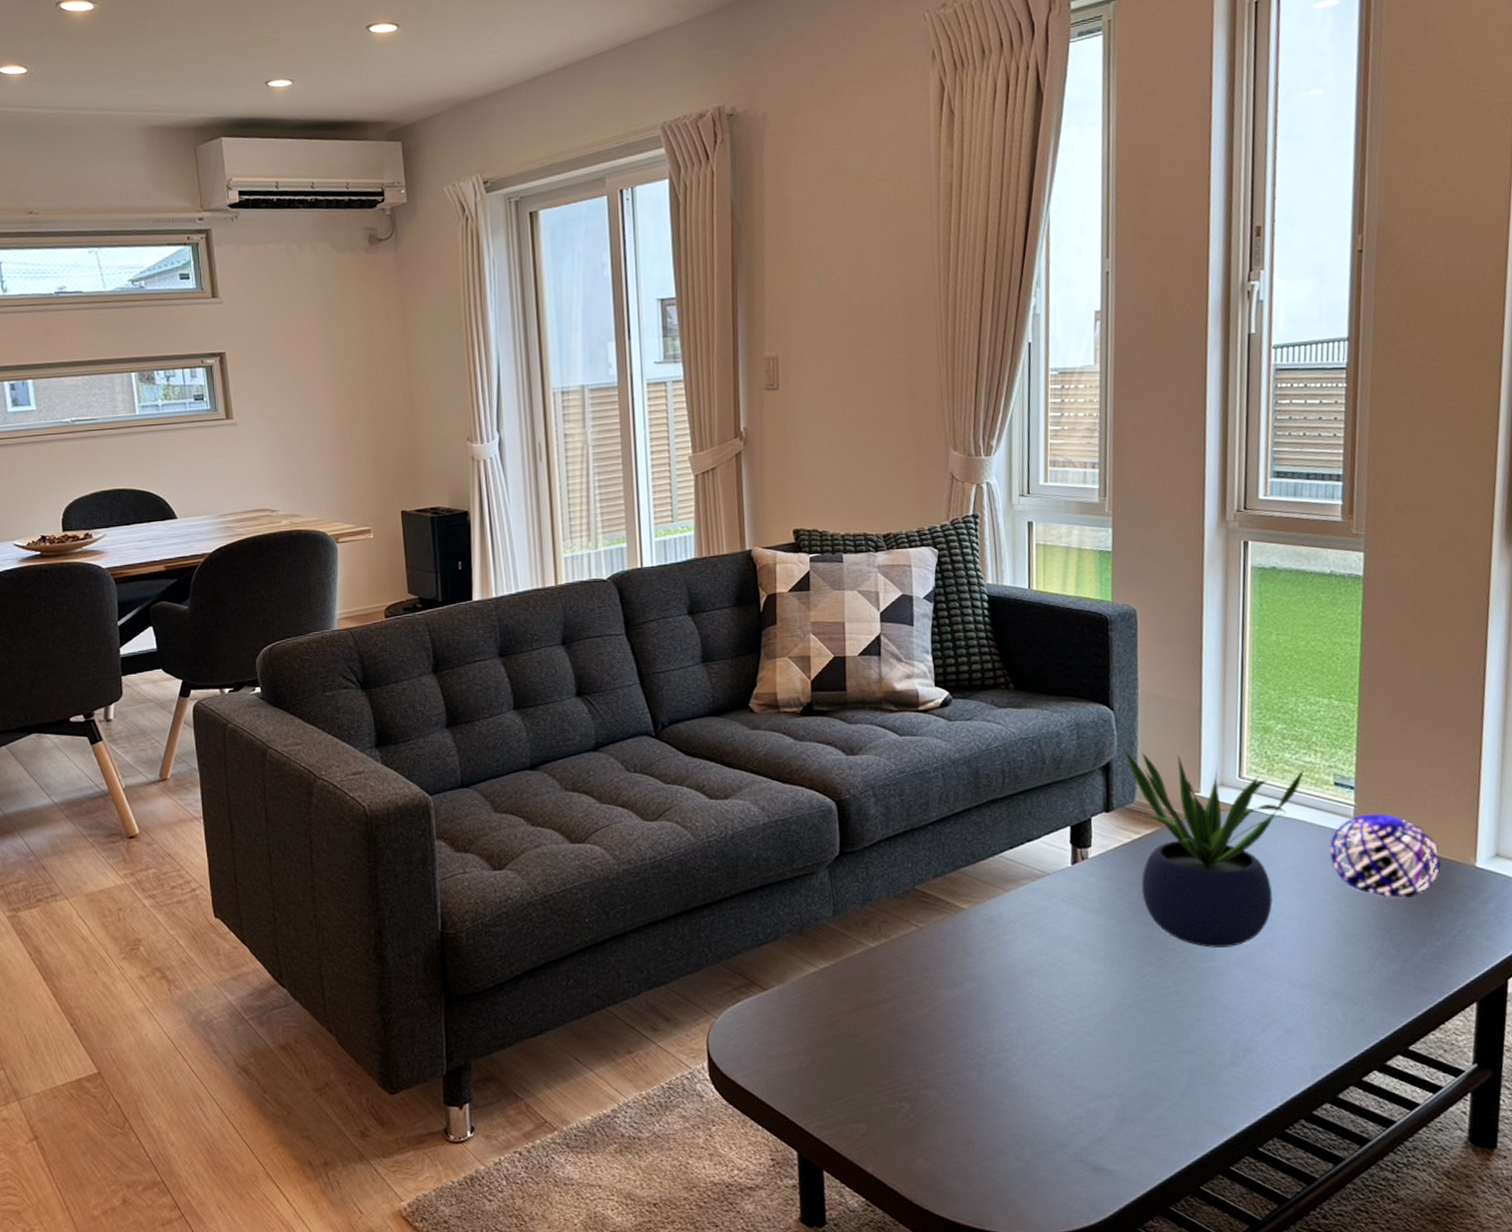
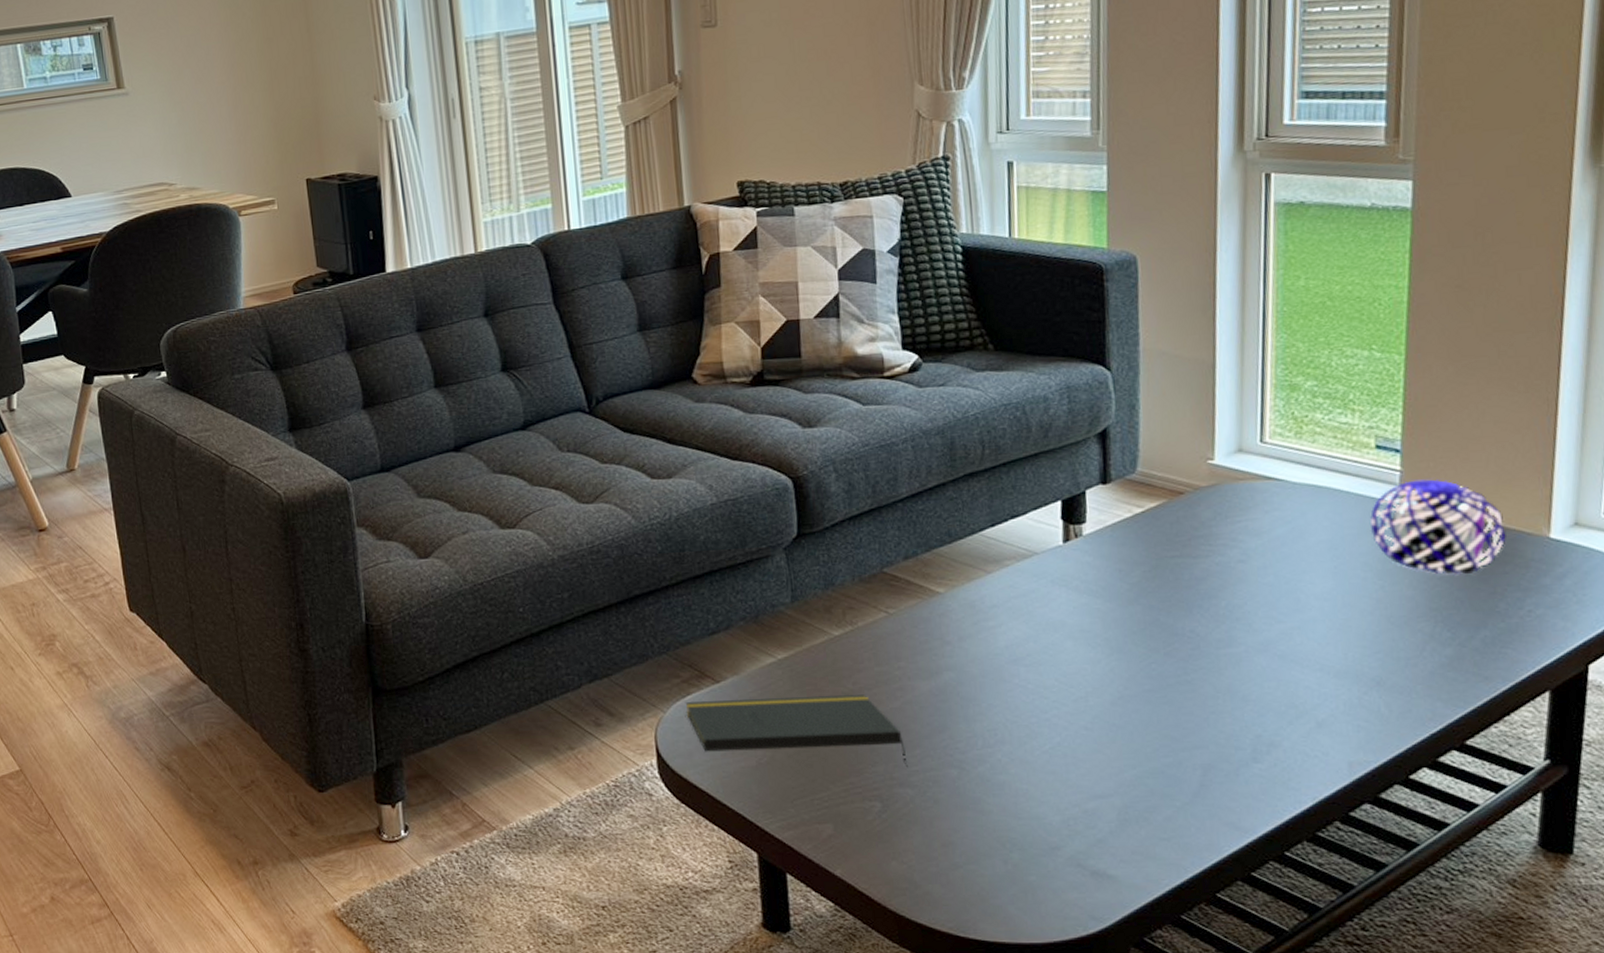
notepad: none [735,1002,934,1071] -> present [685,695,908,768]
potted plant: present [1122,748,1304,948] -> none [1120,412,1339,633]

